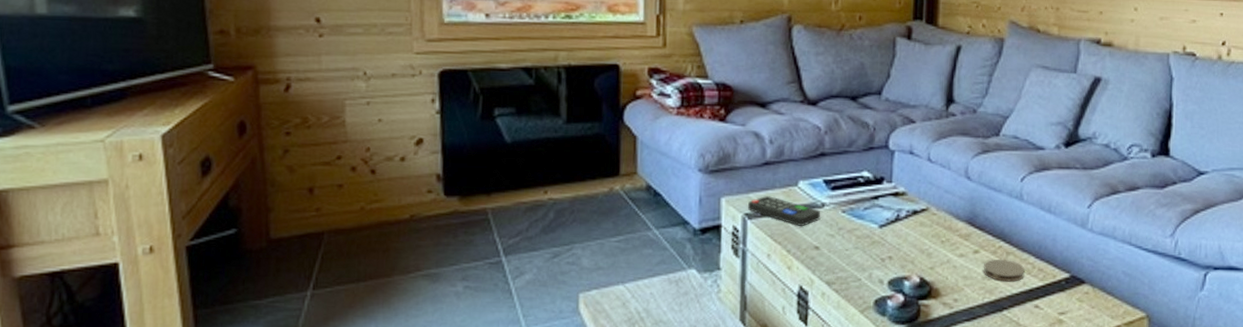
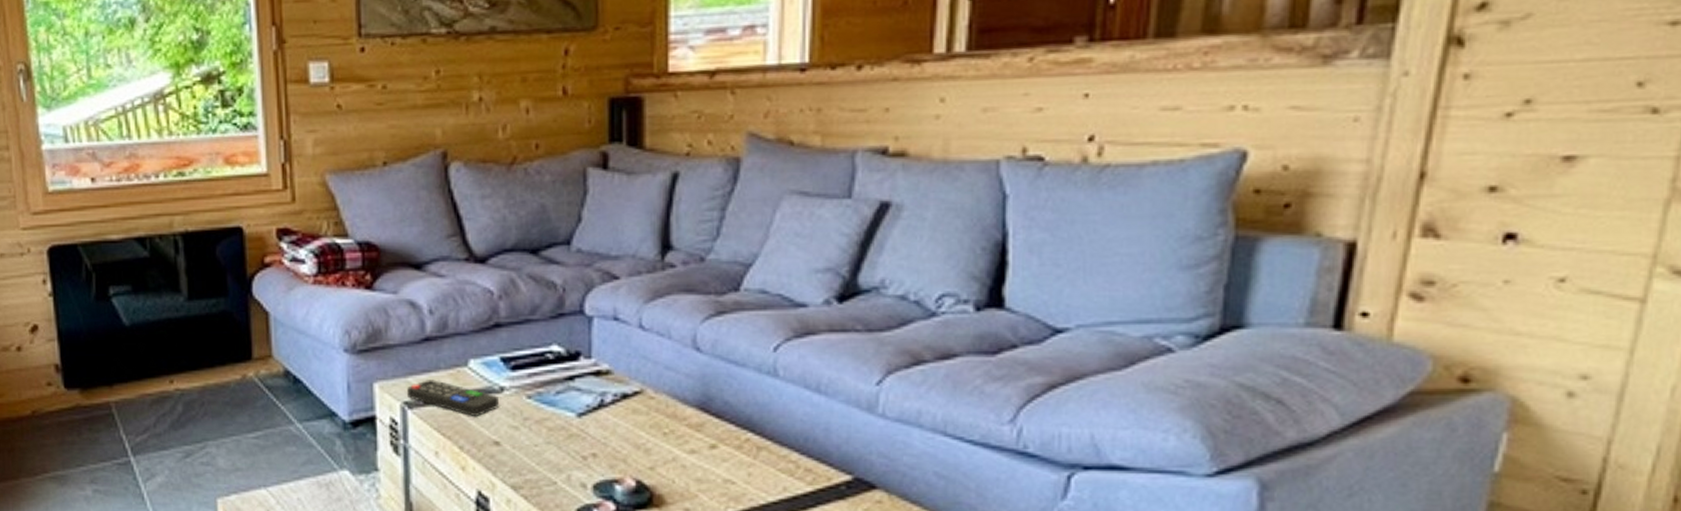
coaster: present [983,260,1025,282] -> none [724,457,785,486]

